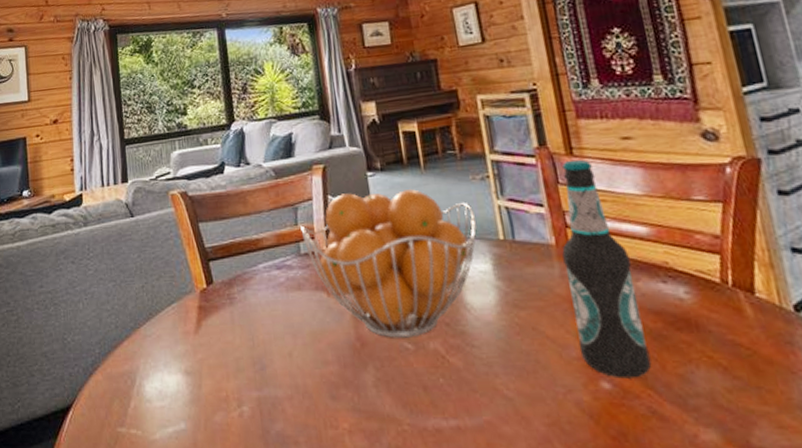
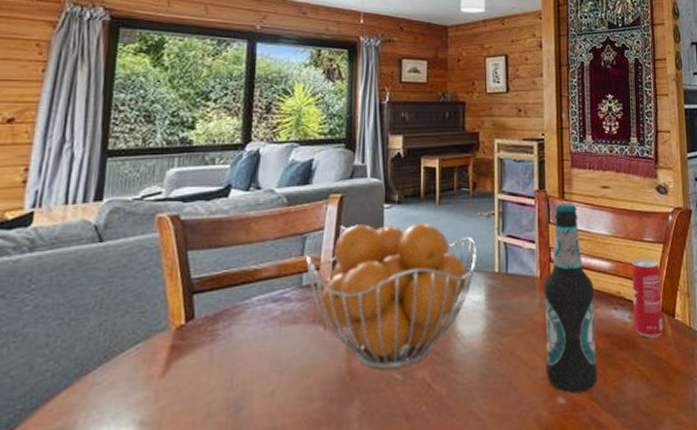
beverage can: none [678,221,740,319] -> present [631,258,664,338]

